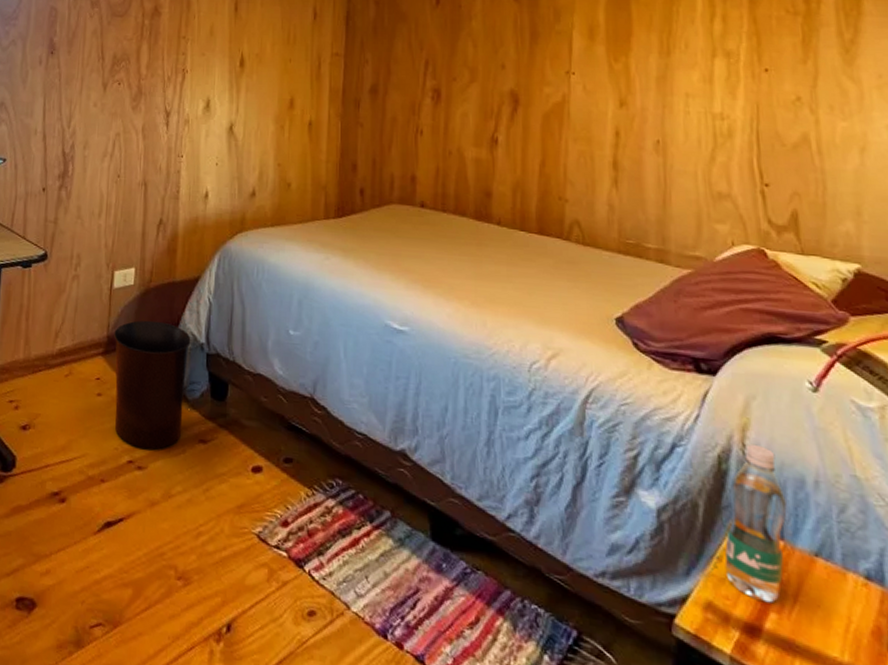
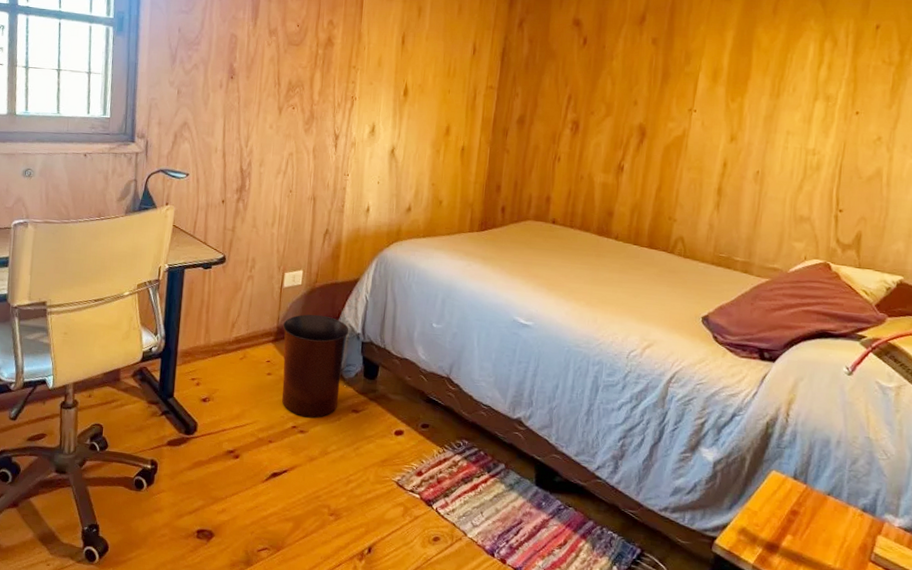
bottle: present [724,443,787,603] -> none [758,413,813,528]

